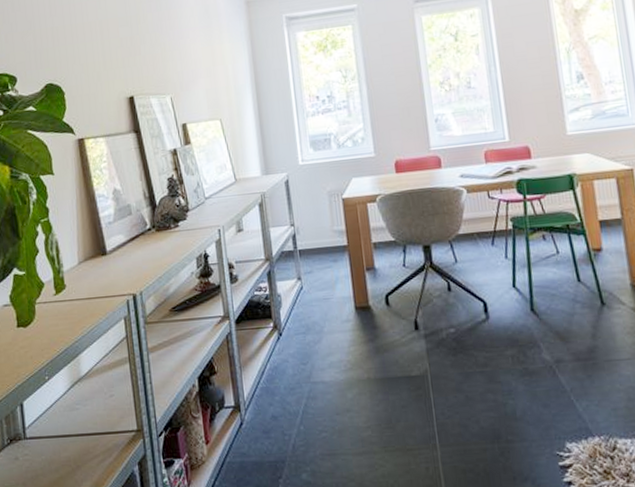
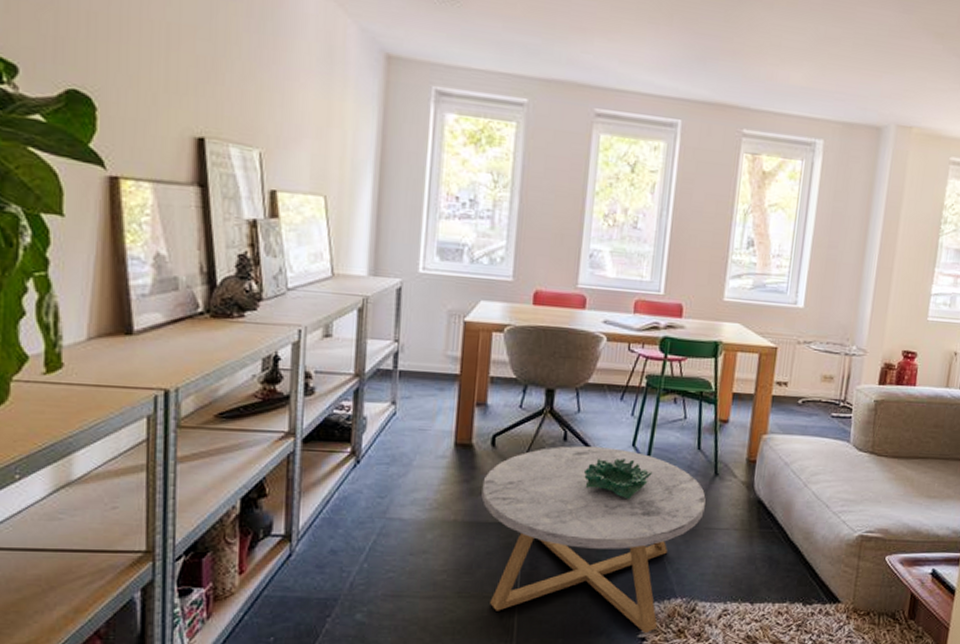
coffee table: none [385,291,601,477] -> present [481,446,706,634]
decorative bowl: none [472,300,538,340] -> present [583,458,652,500]

